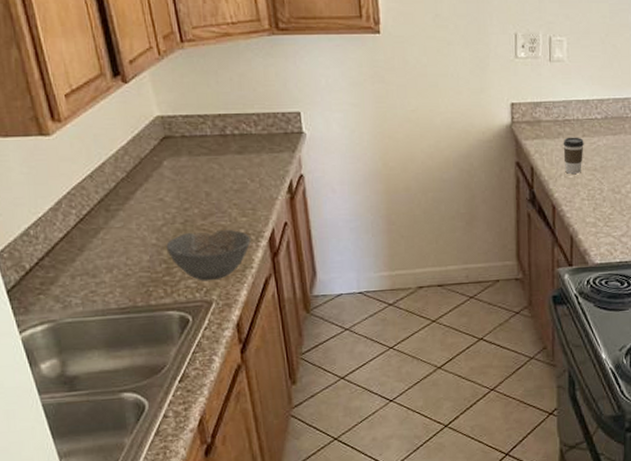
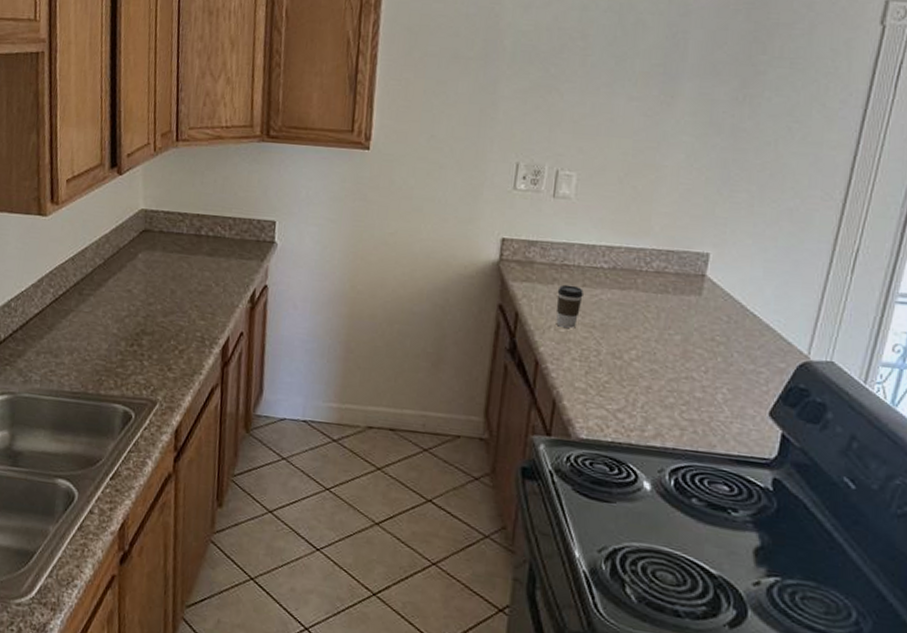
bowl: present [166,229,251,281] -> none [124,328,206,381]

